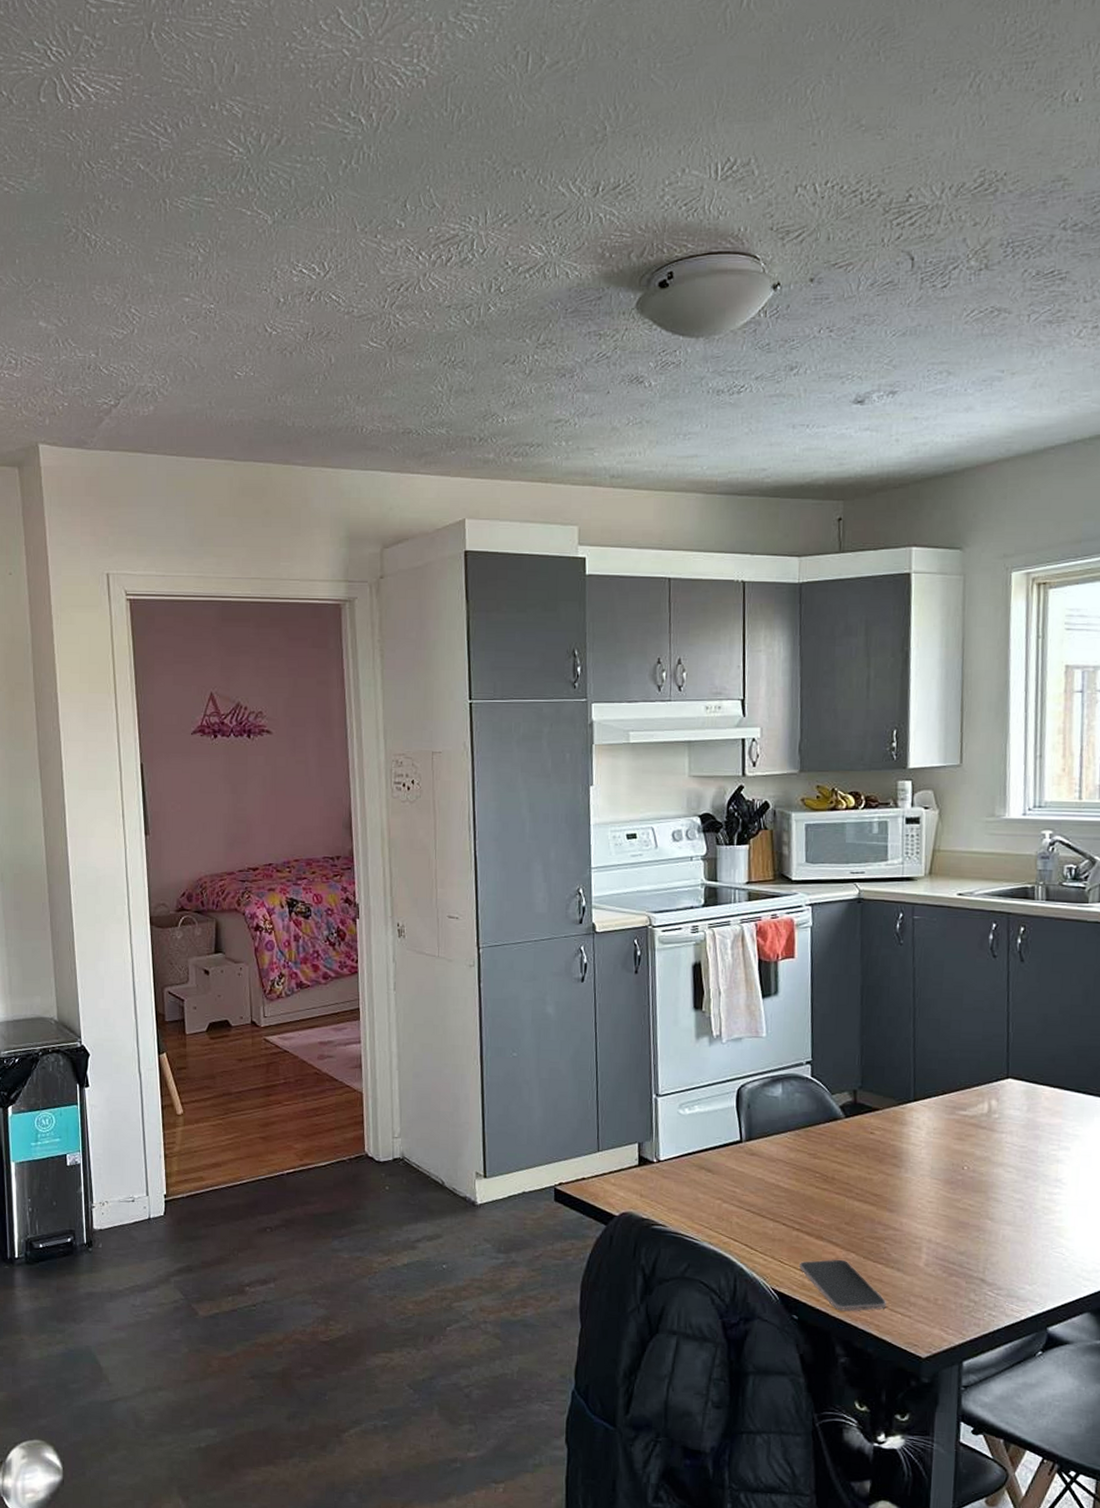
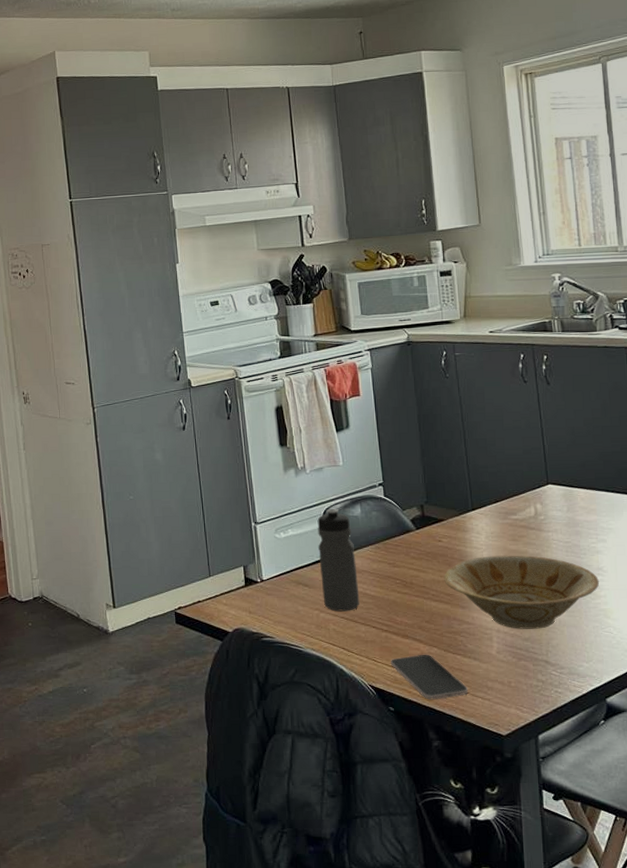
water bottle: none [727,1085,771,1204] -> present [317,508,360,612]
bowl: none [872,1154,1056,1243] -> present [444,555,600,629]

